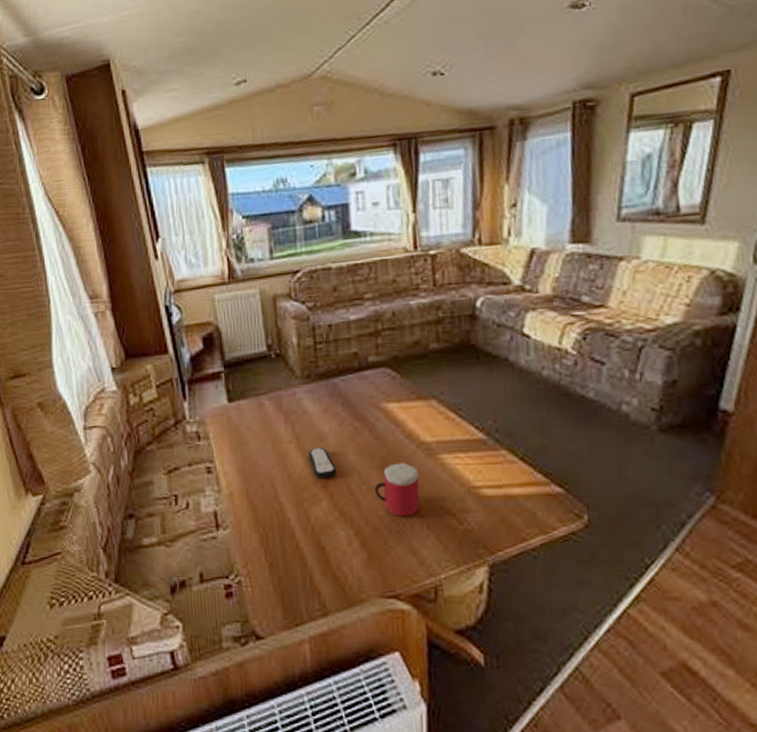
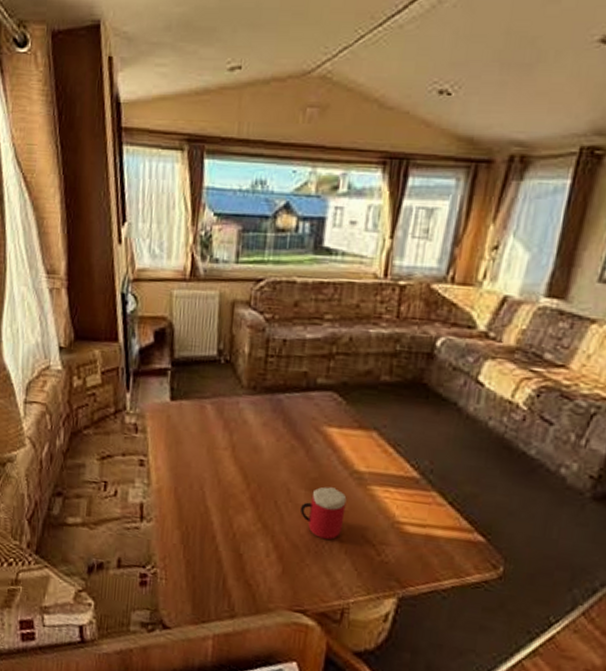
remote control: present [308,448,338,479] -> none [241,459,268,490]

